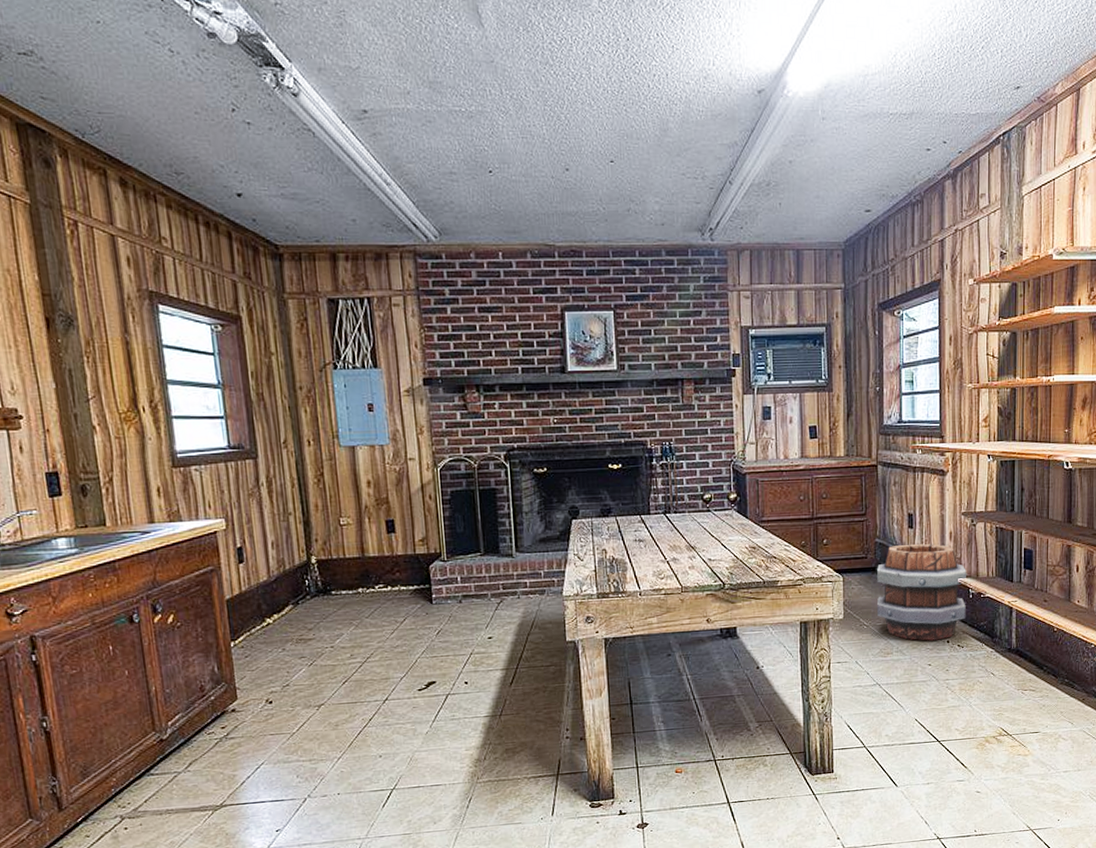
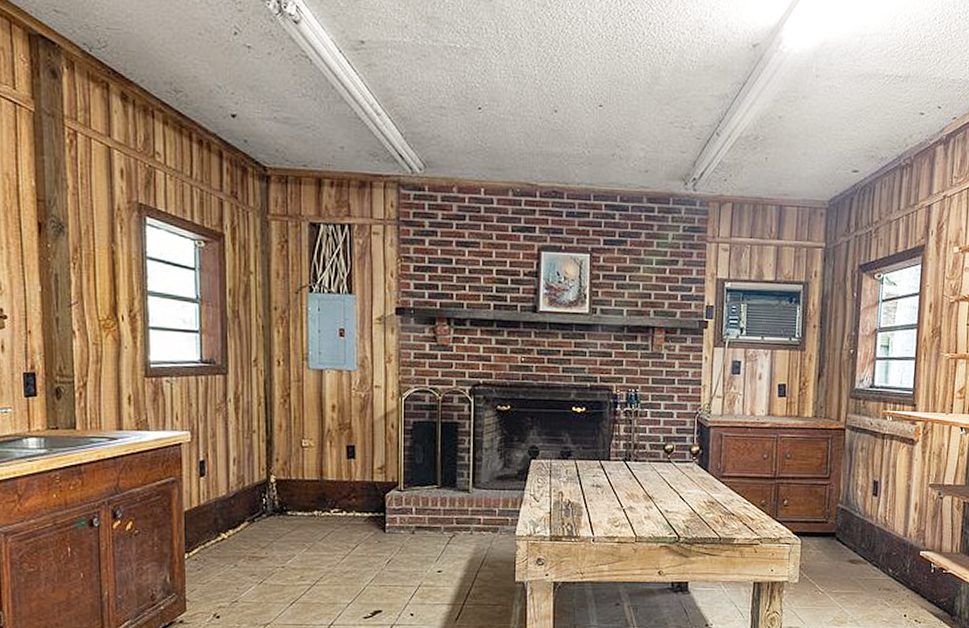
wooden barrel: present [877,543,966,641] -> none [834,511,930,613]

